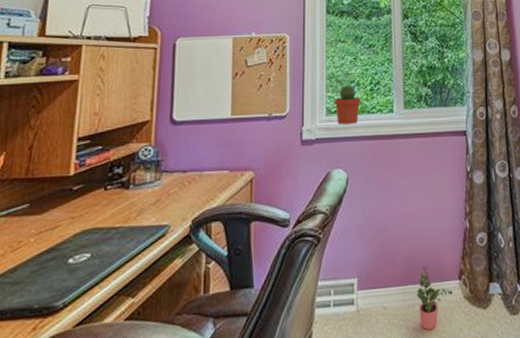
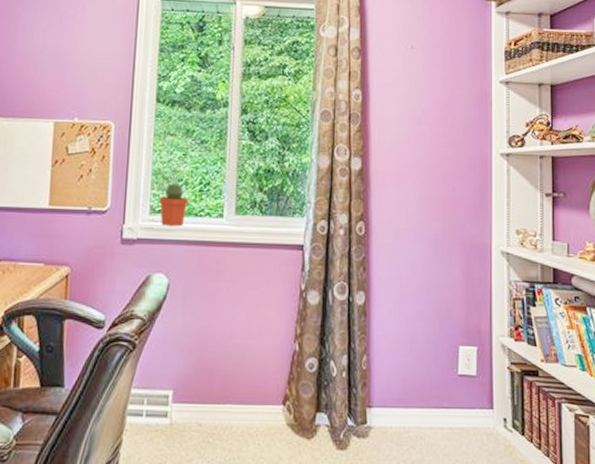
potted plant: present [417,266,453,331] -> none [236,386,275,454]

